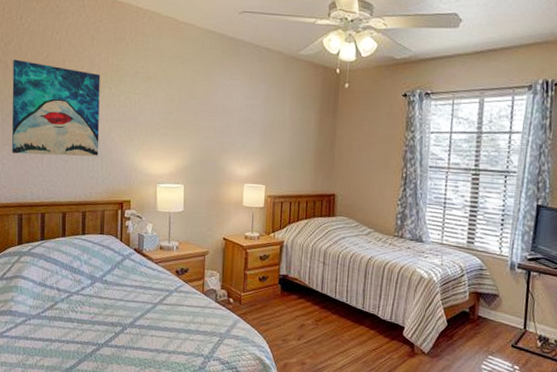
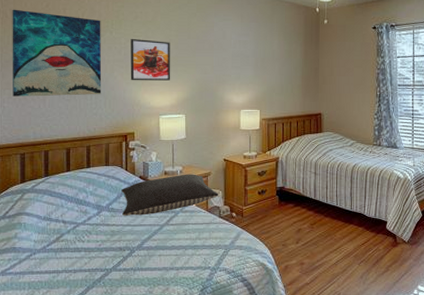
pillow: none [115,250,216,291] -> present [121,174,219,216]
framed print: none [128,96,171,146] -> present [130,38,171,81]

